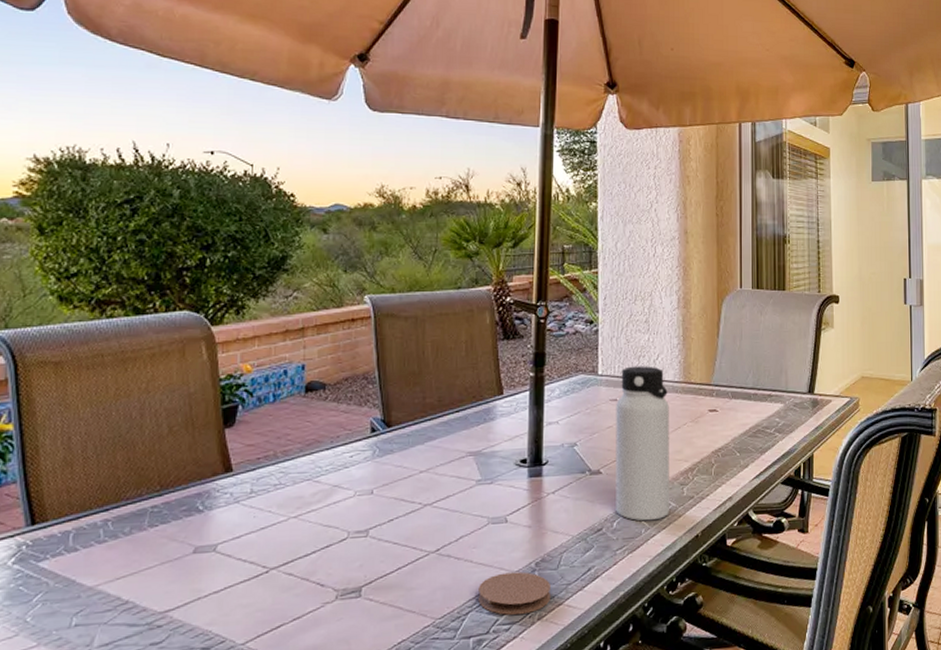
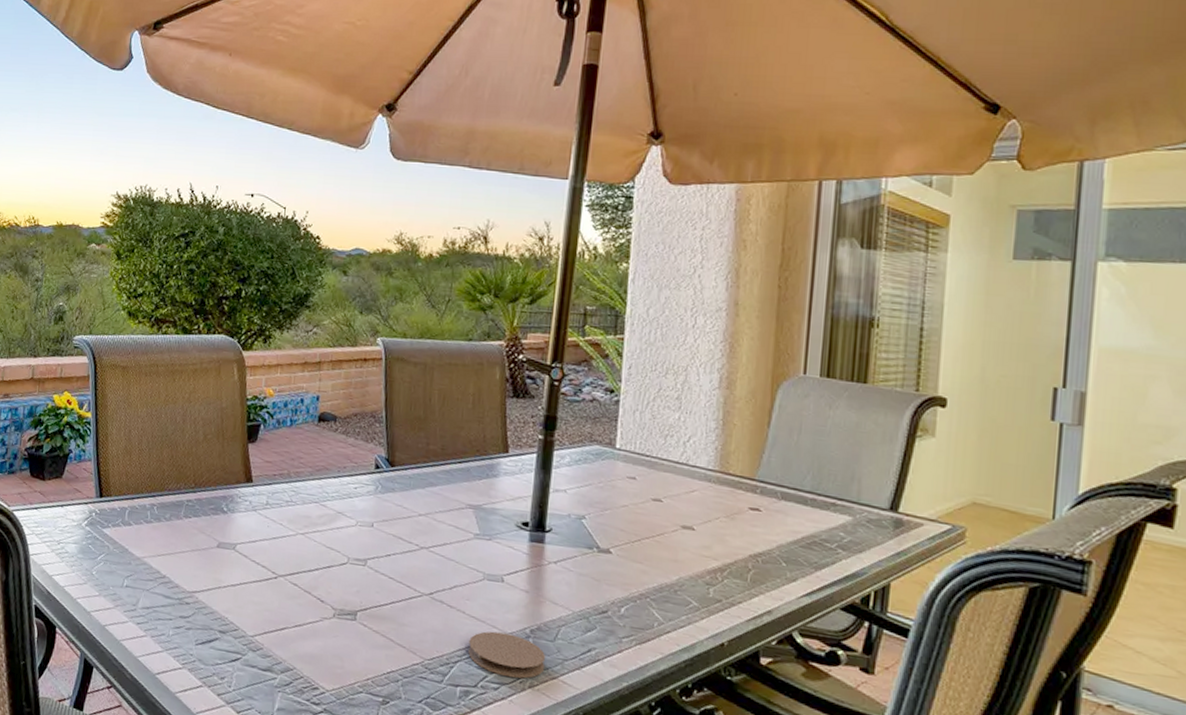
water bottle: present [616,366,669,521] -> none [625,444,699,616]

